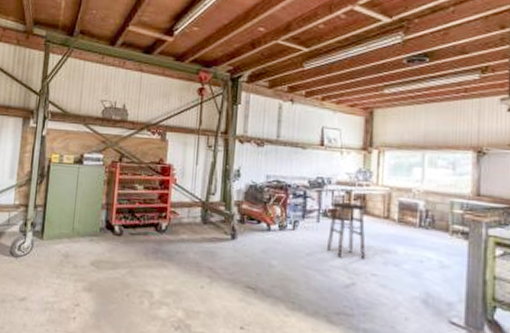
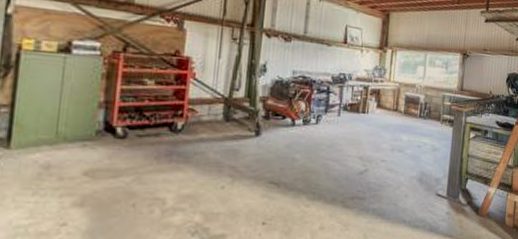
stool: present [327,201,366,260] -> none [346,96,380,149]

